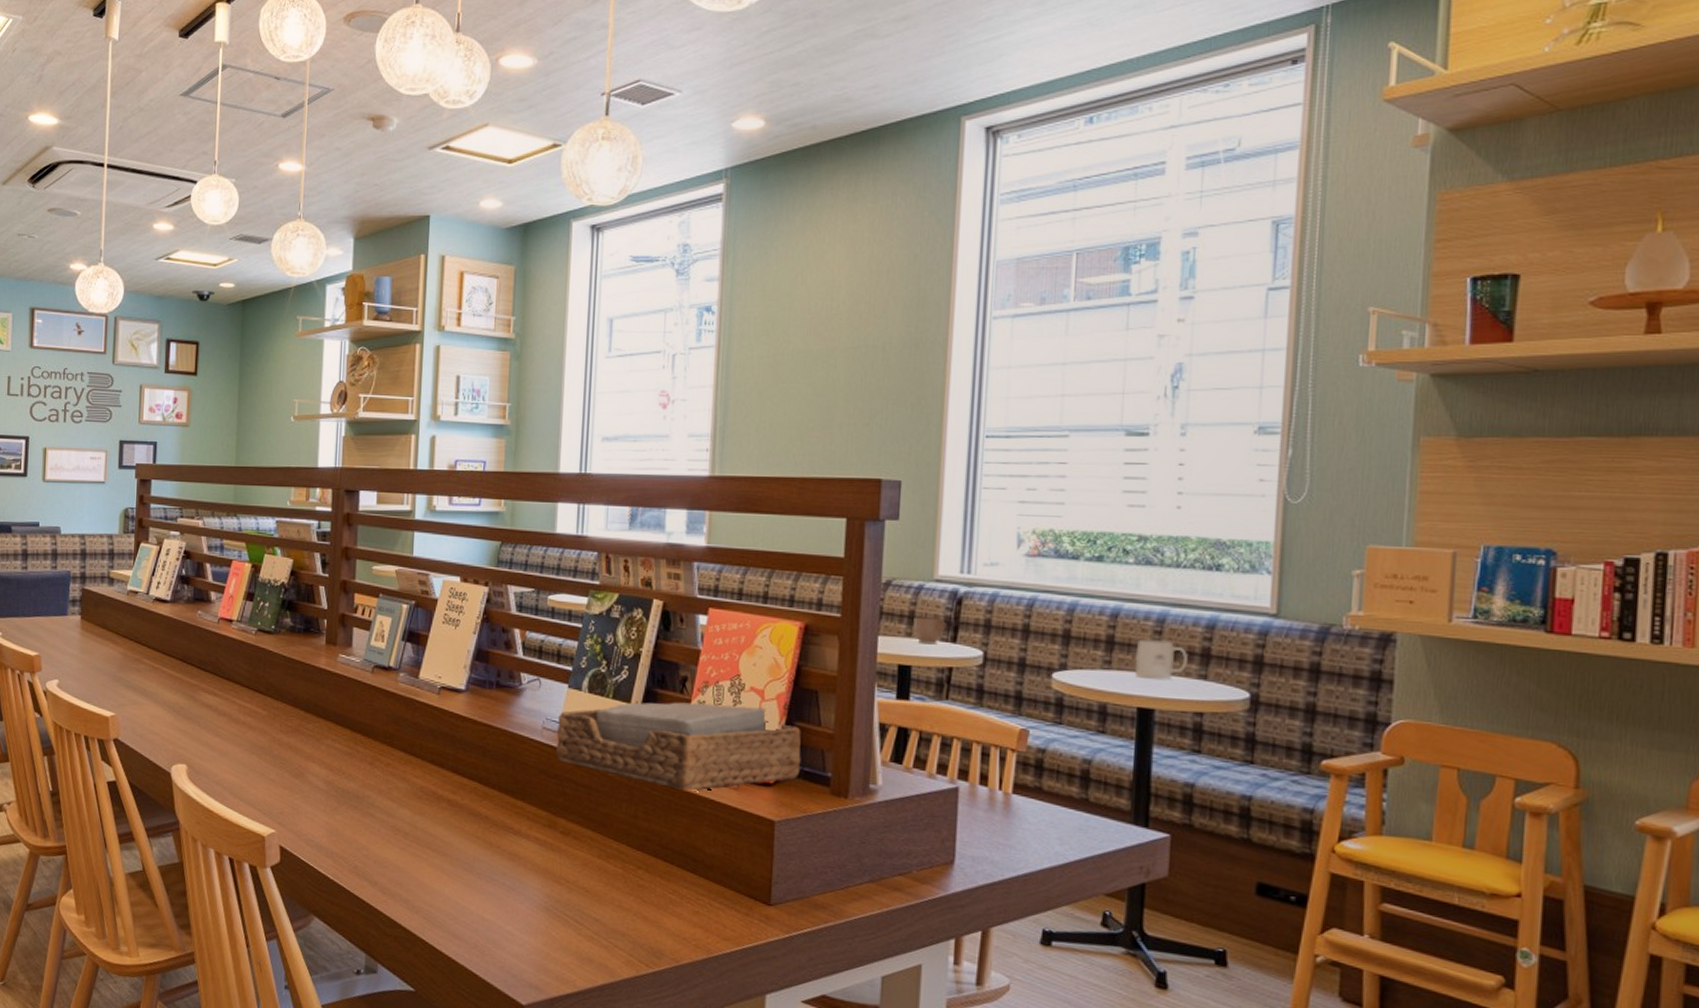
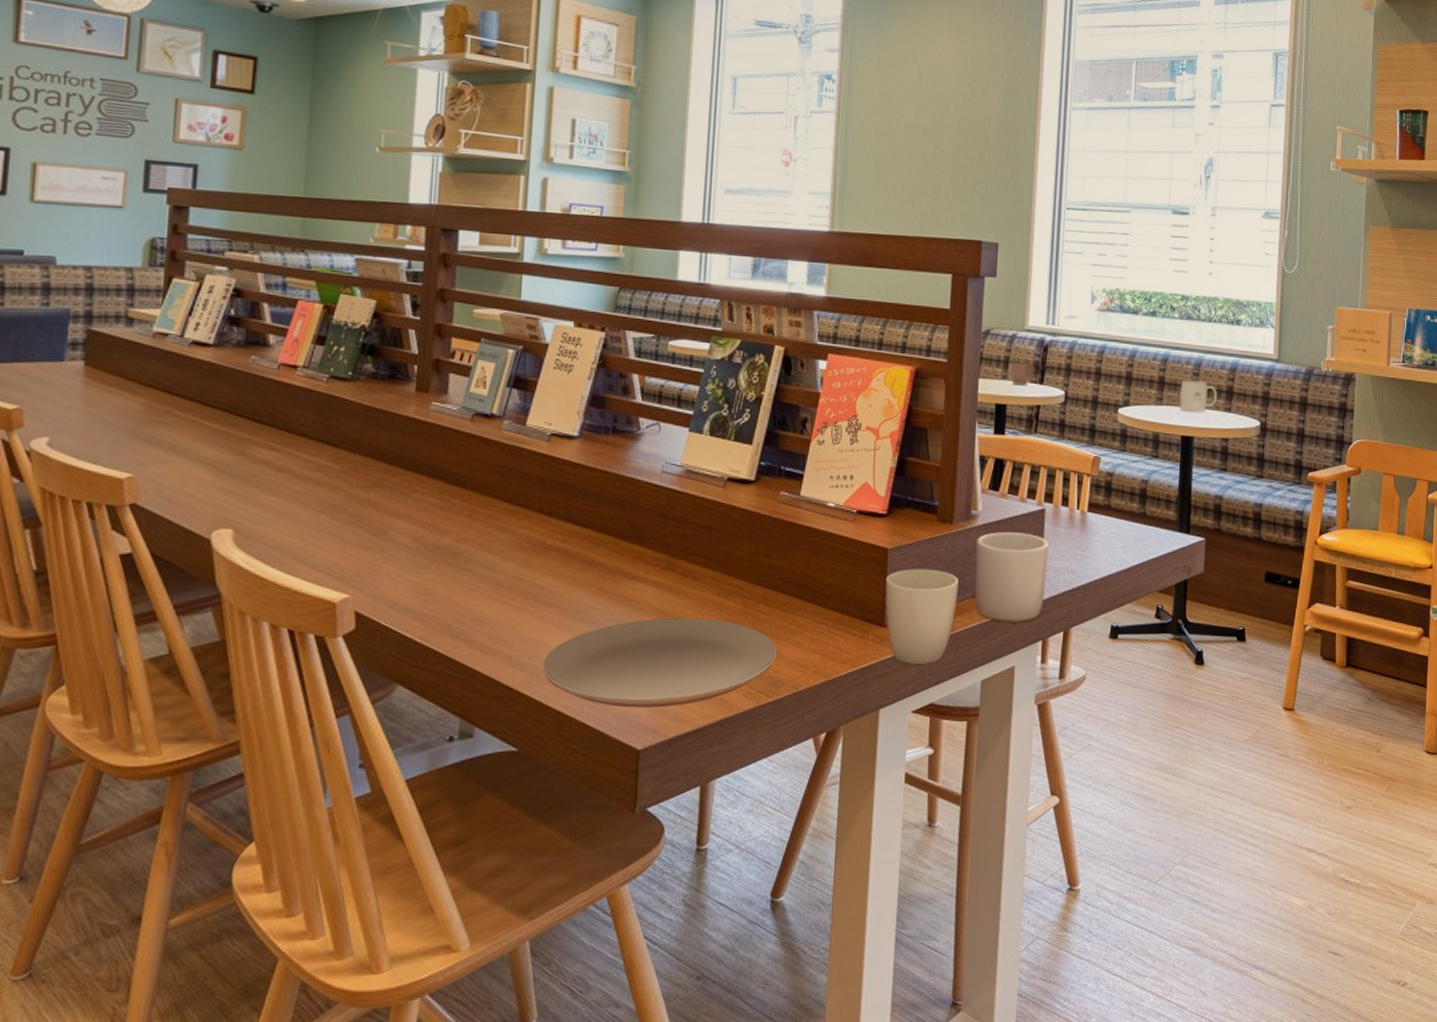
plate: none [435,875,657,966] -> present [542,617,777,708]
napkin holder: present [556,702,801,792] -> none [676,442,912,526]
cup: none [771,845,855,952] -> present [885,569,959,664]
mug: none [873,810,965,916] -> present [974,532,1050,623]

